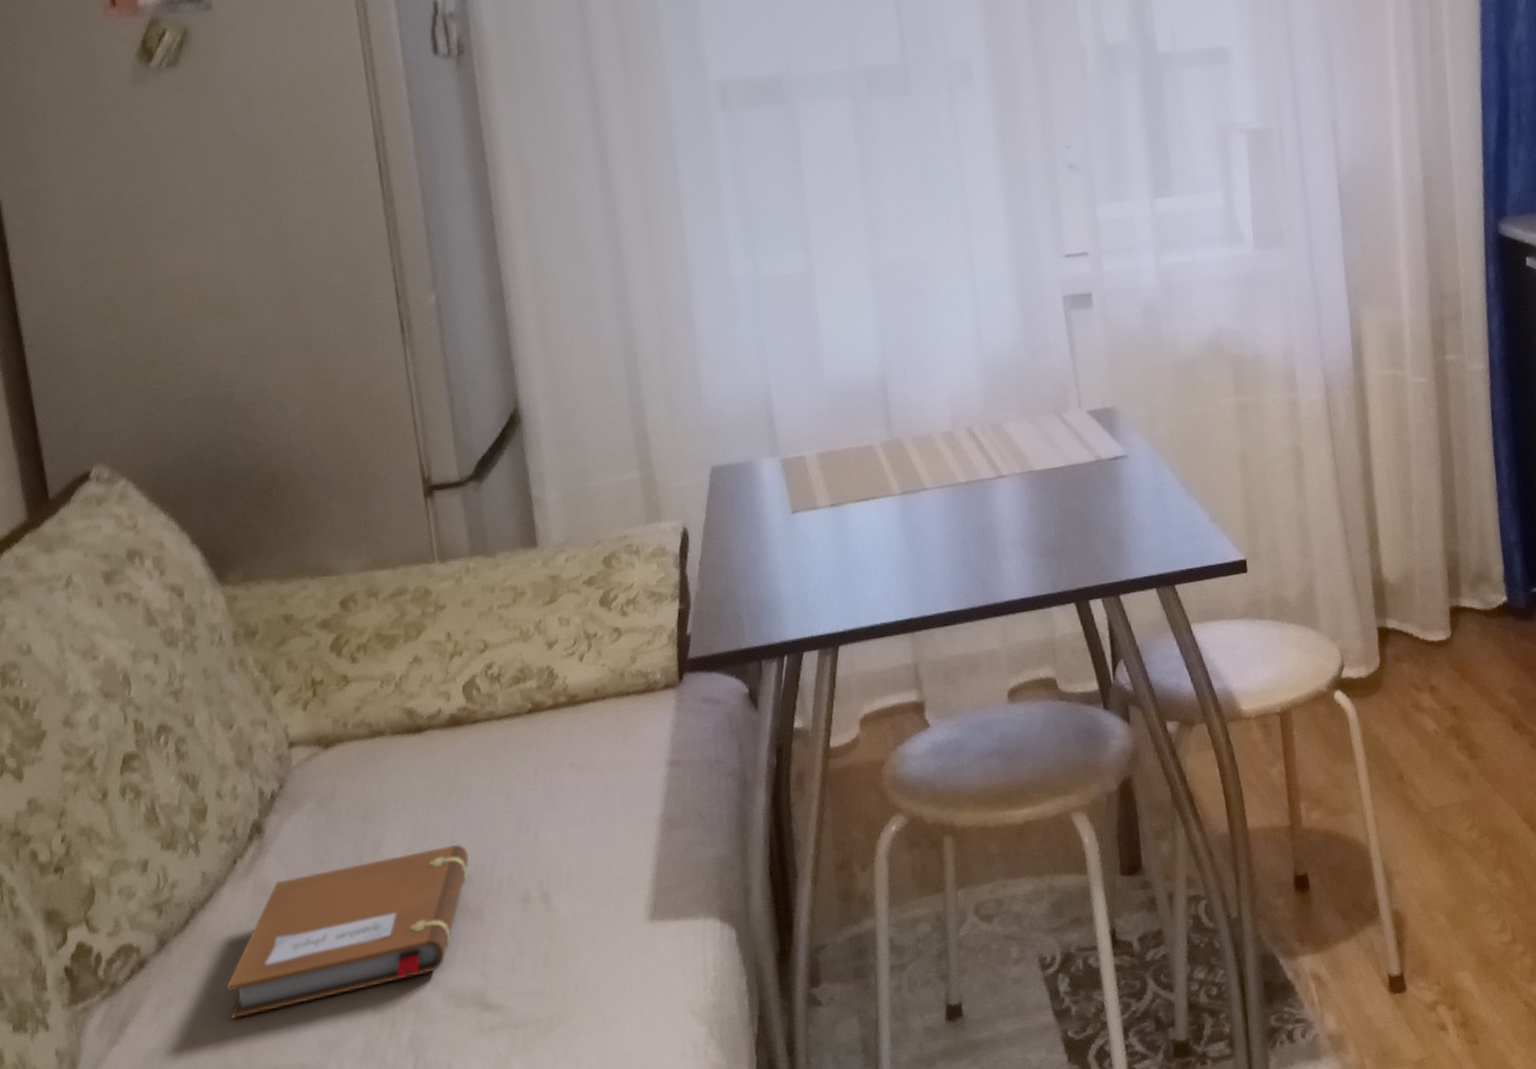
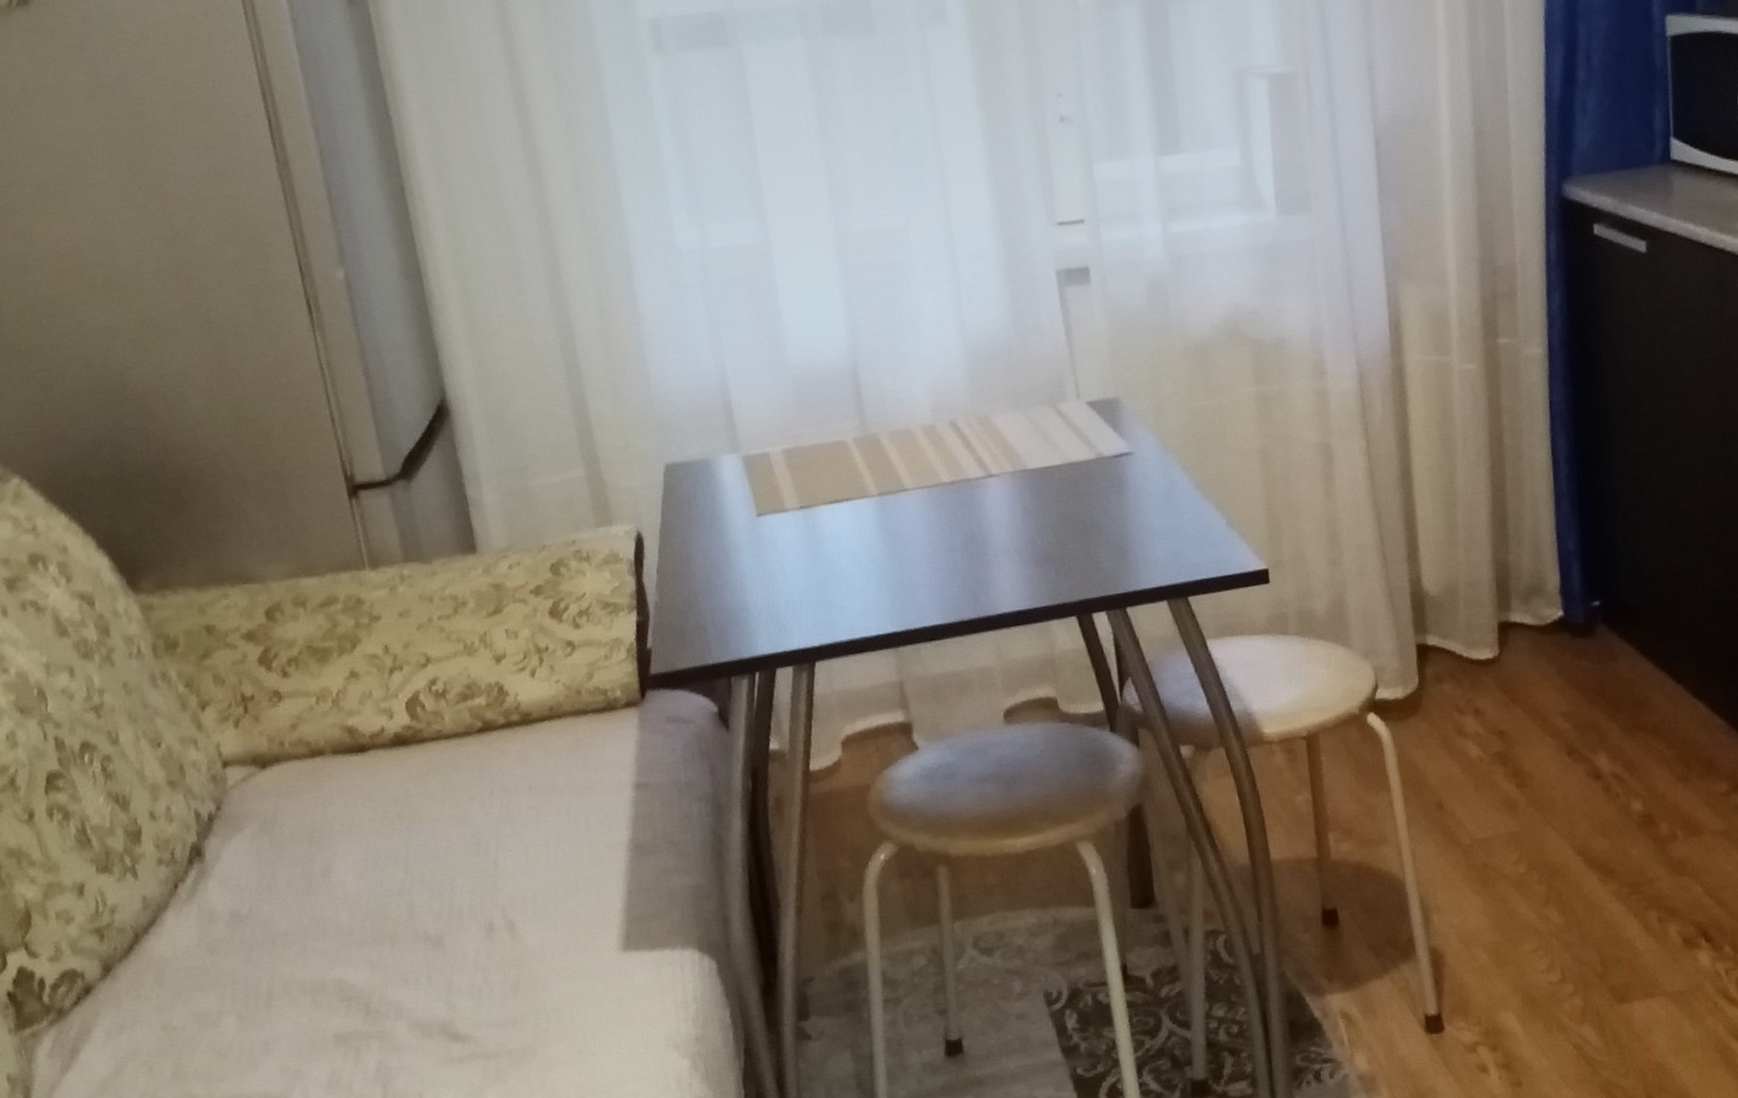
notebook: present [226,844,469,1019] -> none [179,869,426,1046]

